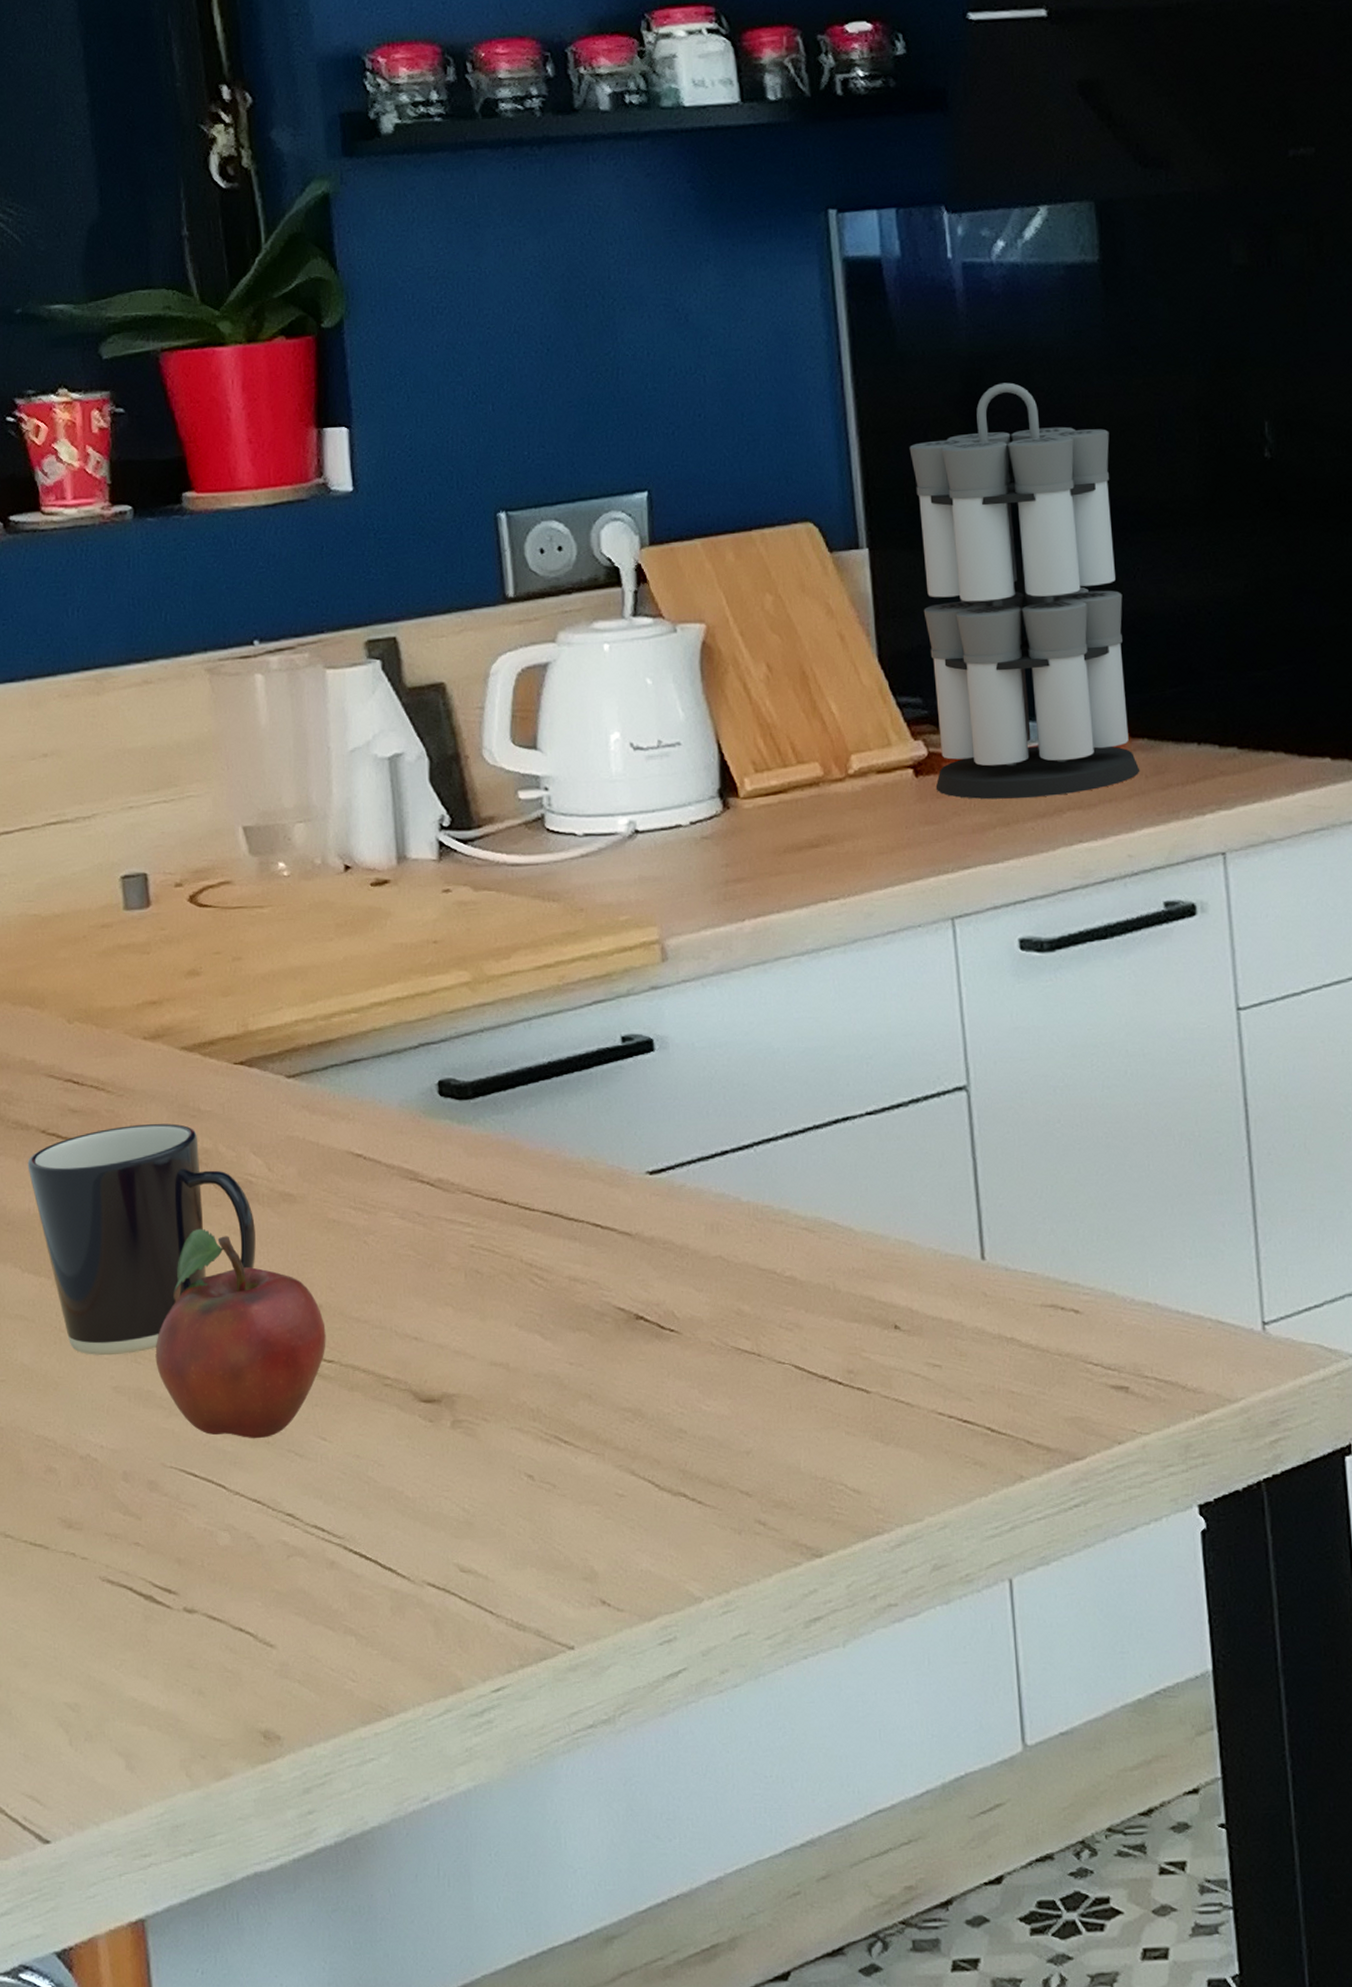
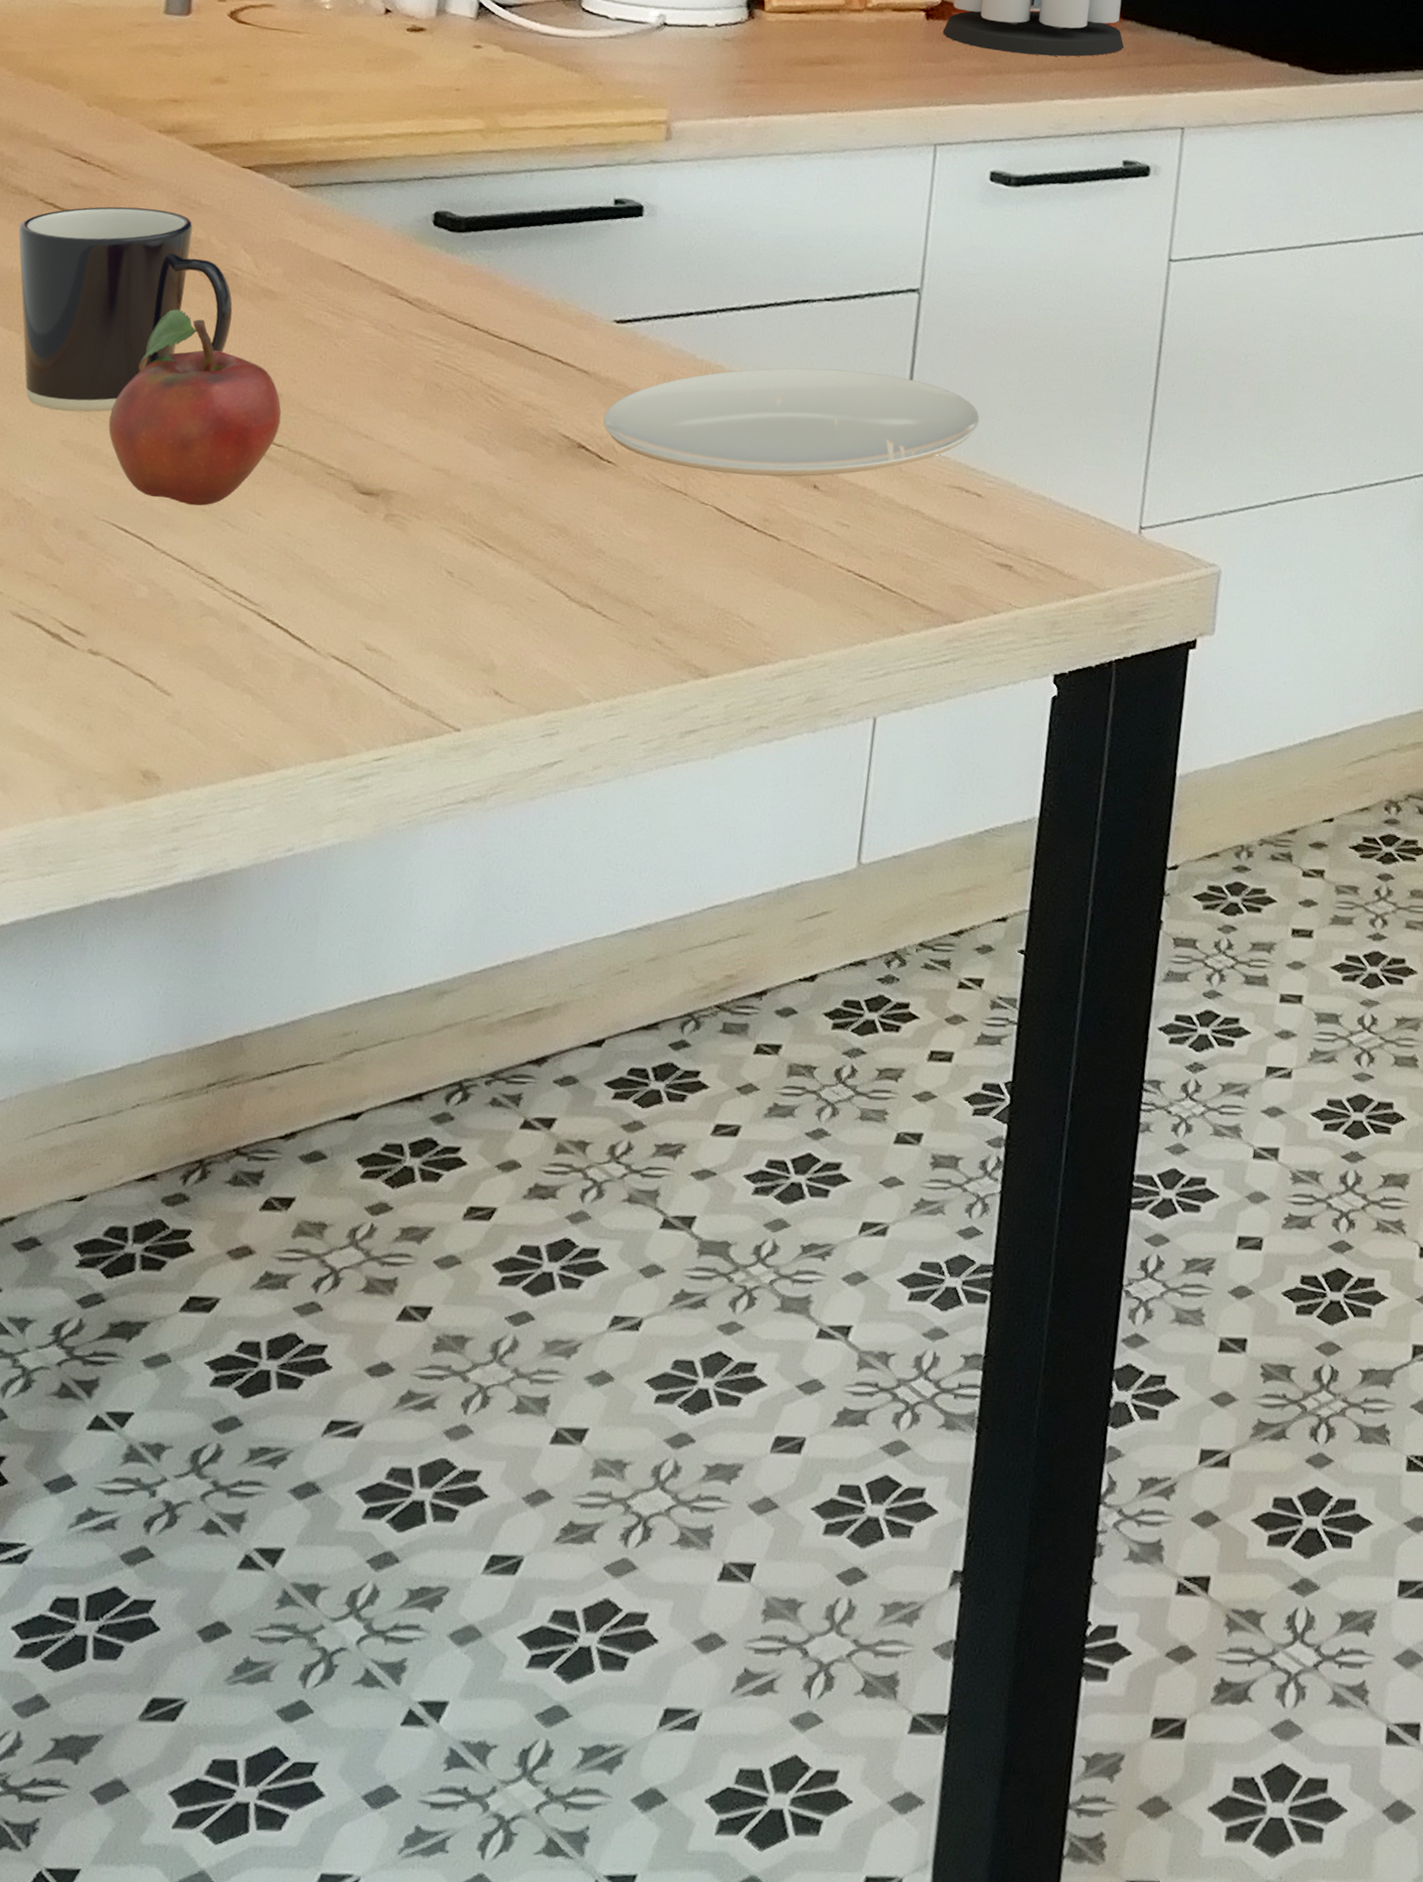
plate: none [656,1188,1061,1326] -> present [603,368,980,477]

